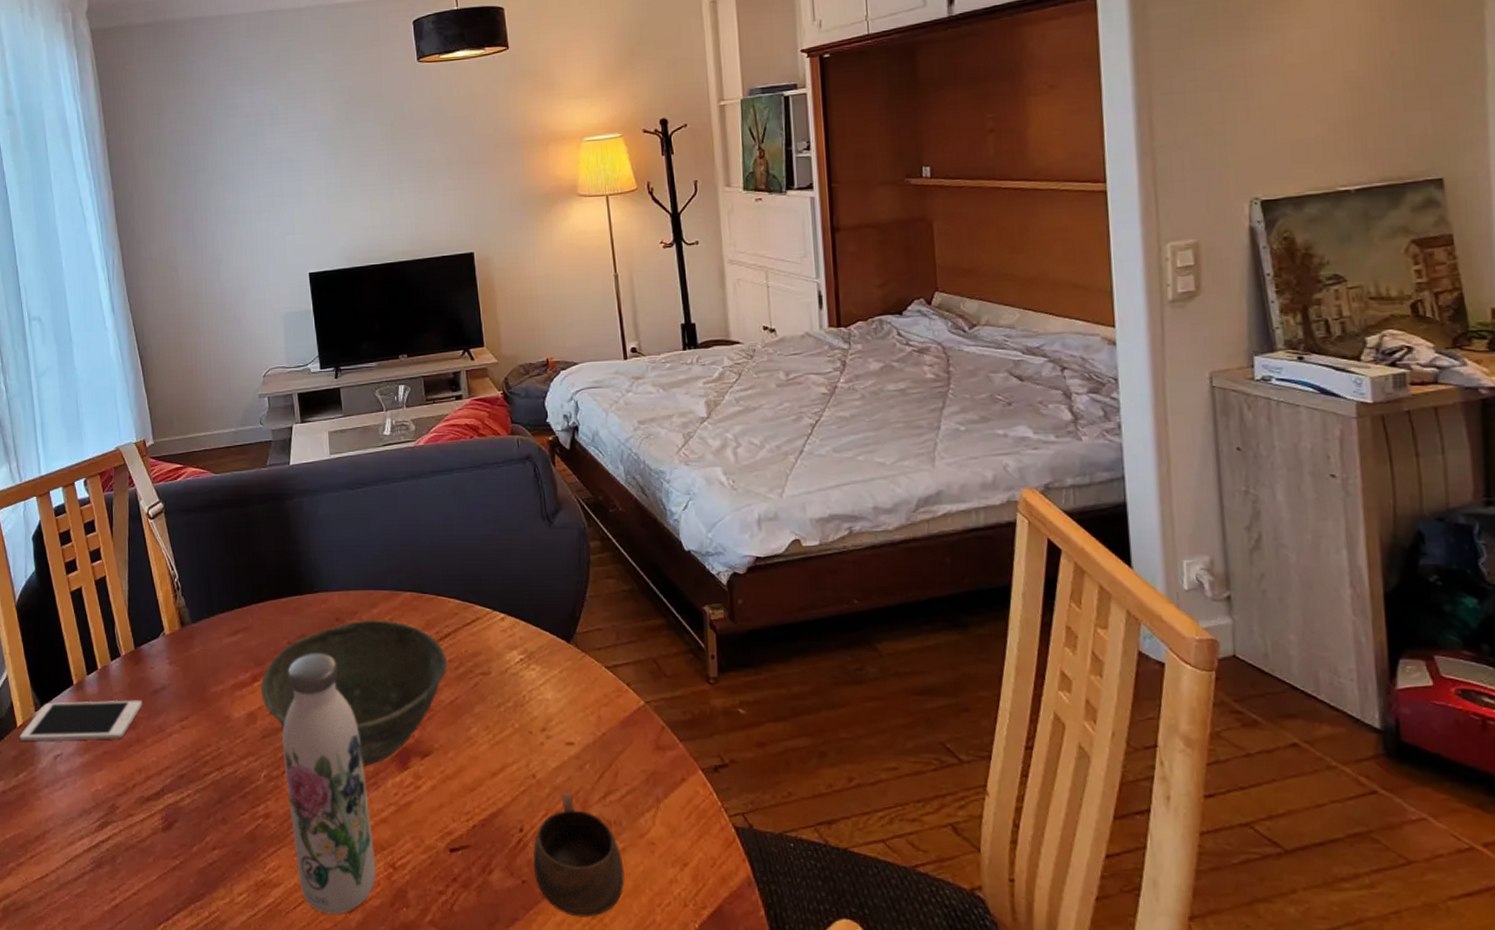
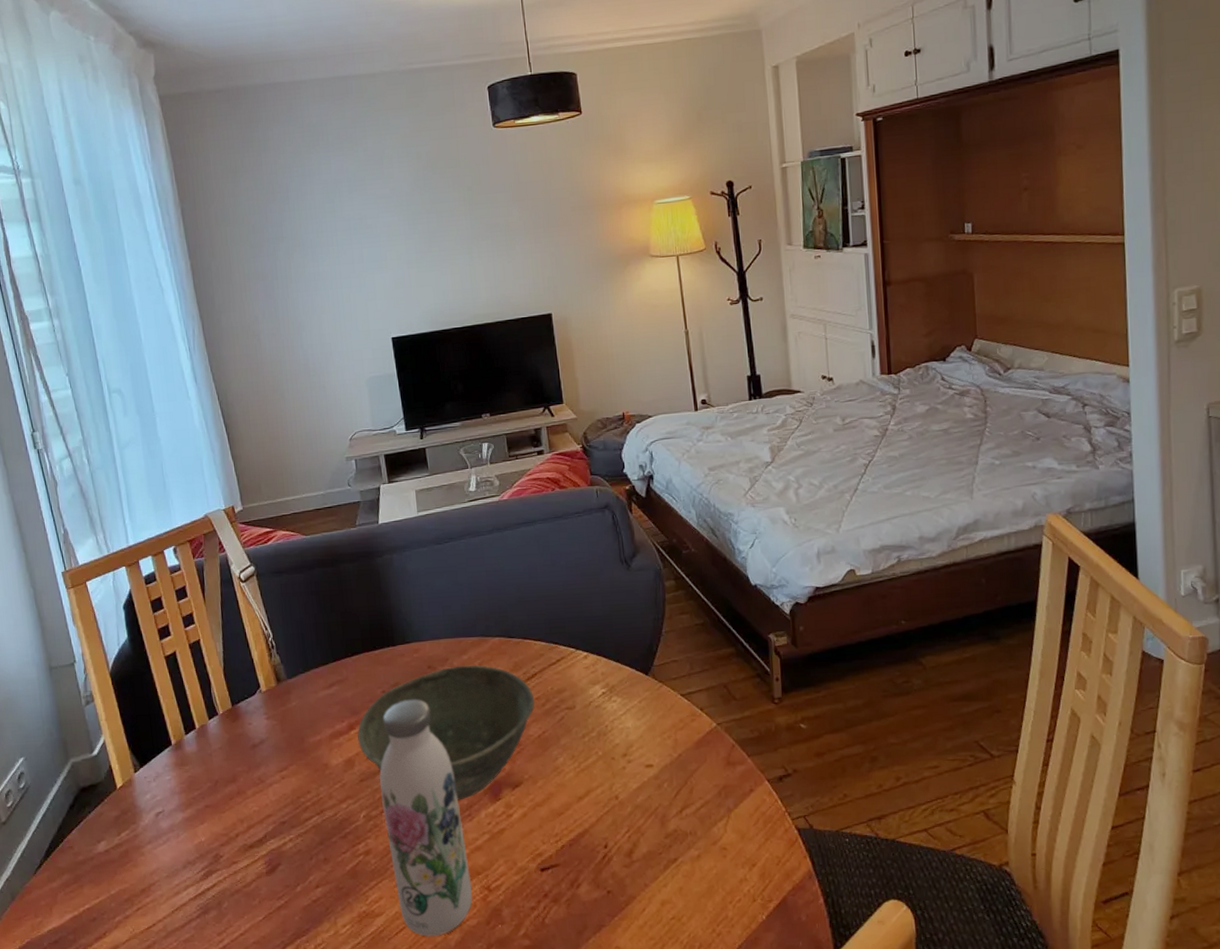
cell phone: present [19,700,143,742] -> none [120,755,242,802]
cup: present [532,792,625,918] -> none [616,809,700,919]

